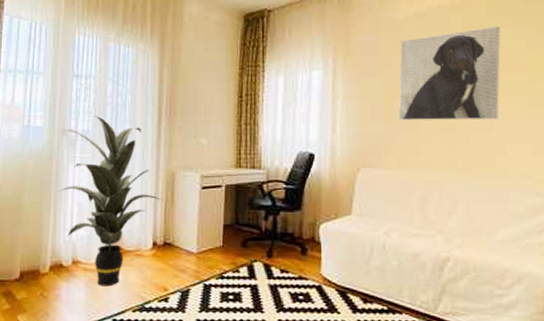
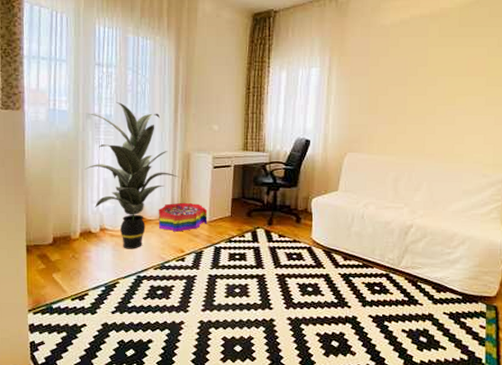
storage bin: none [138,229,195,266] -> present [158,202,208,232]
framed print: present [398,25,501,121] -> none [380,35,469,115]

